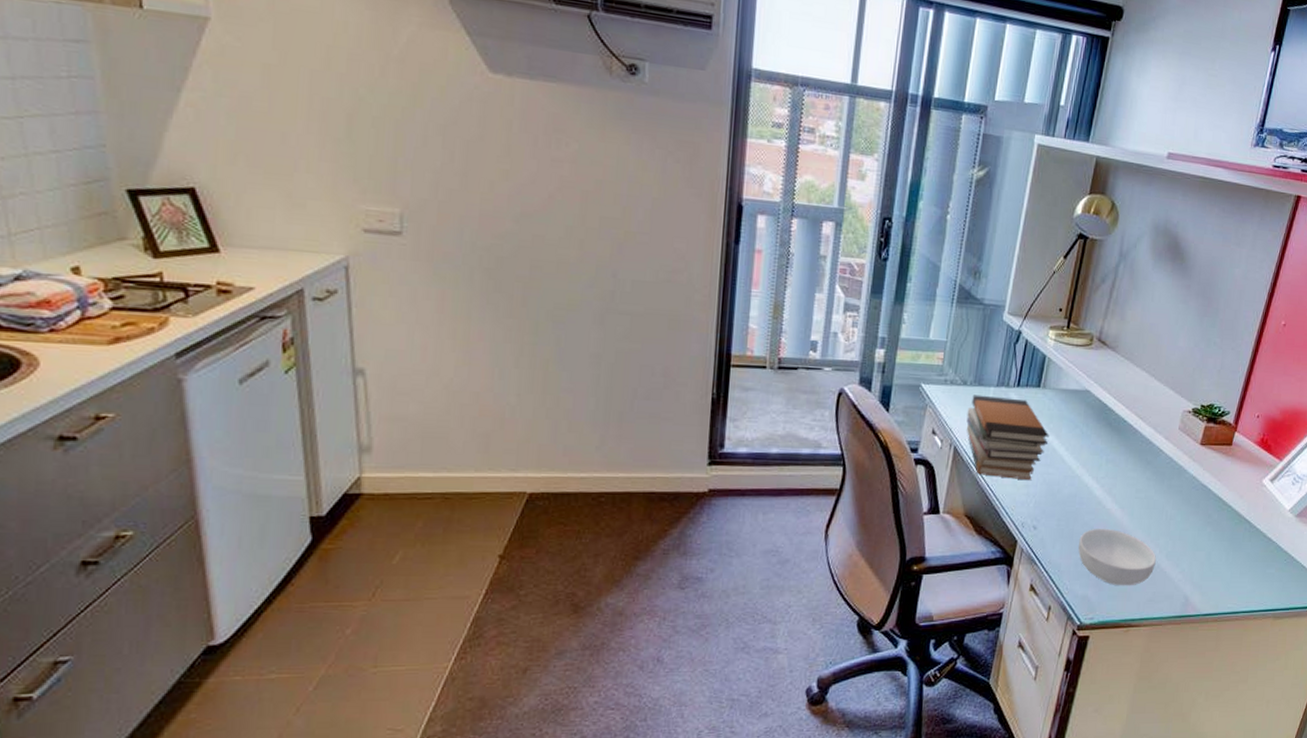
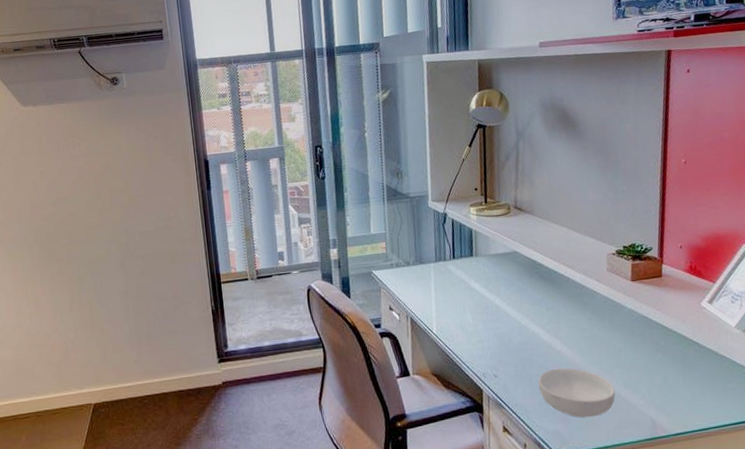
book stack: present [966,394,1049,481] -> none [415,269,491,338]

